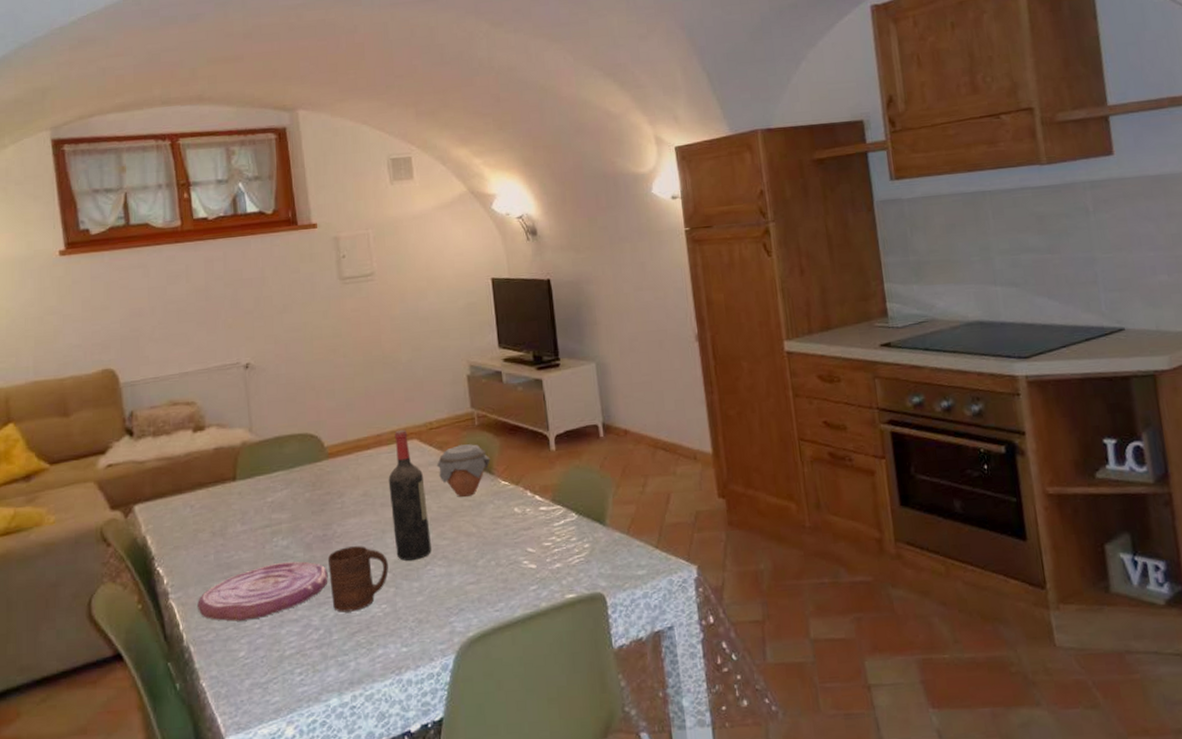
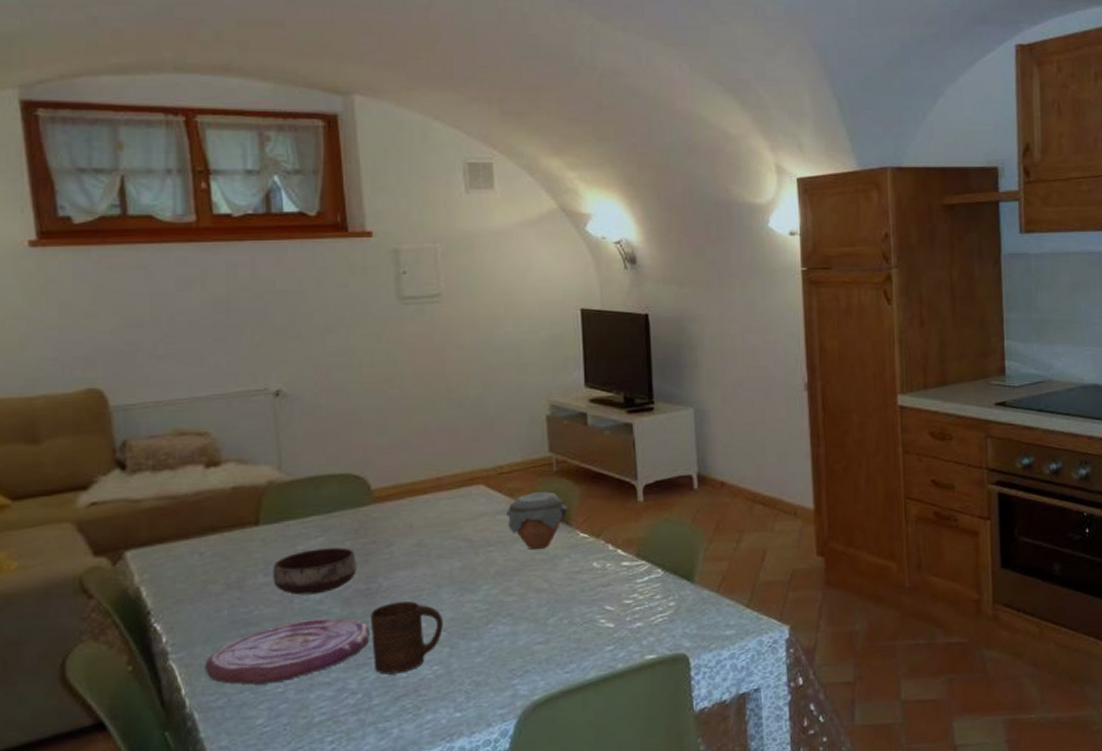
bowl: none [248,498,315,542] -> present [273,547,357,596]
wine bottle: present [388,429,431,561] -> none [447,473,495,618]

